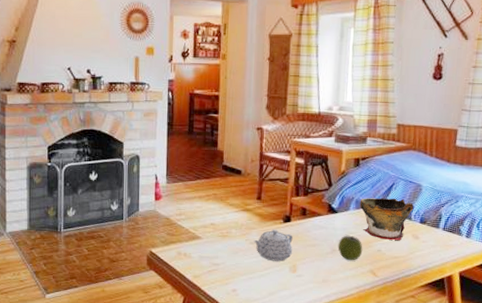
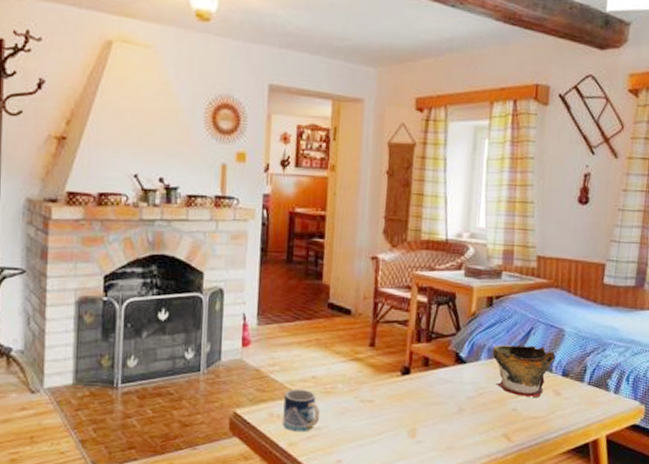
mug: none [188,233,218,267] -> present [282,388,321,432]
teapot: present [253,229,293,261] -> none [363,384,413,424]
apple: present [338,235,363,261] -> none [466,391,496,423]

